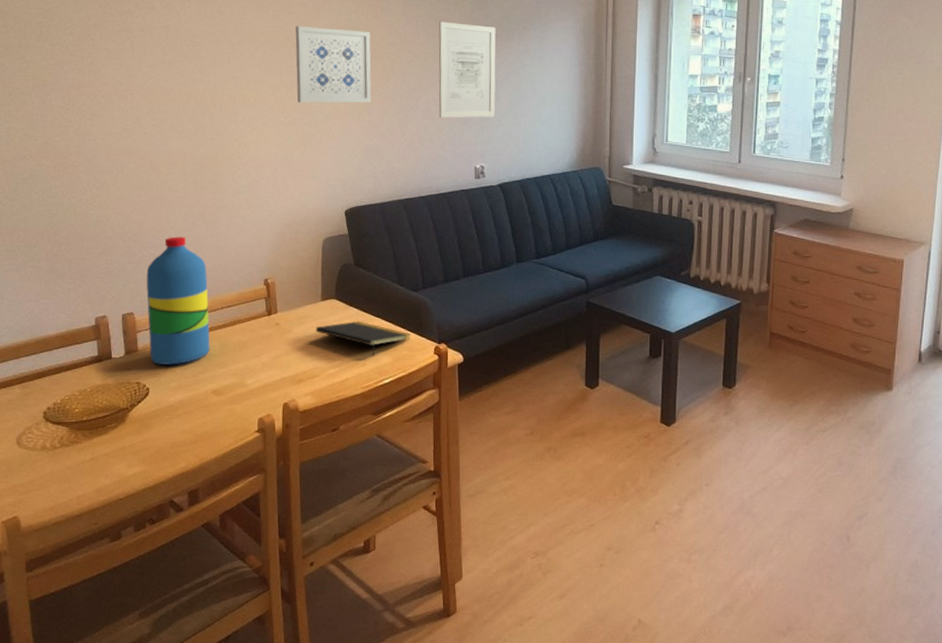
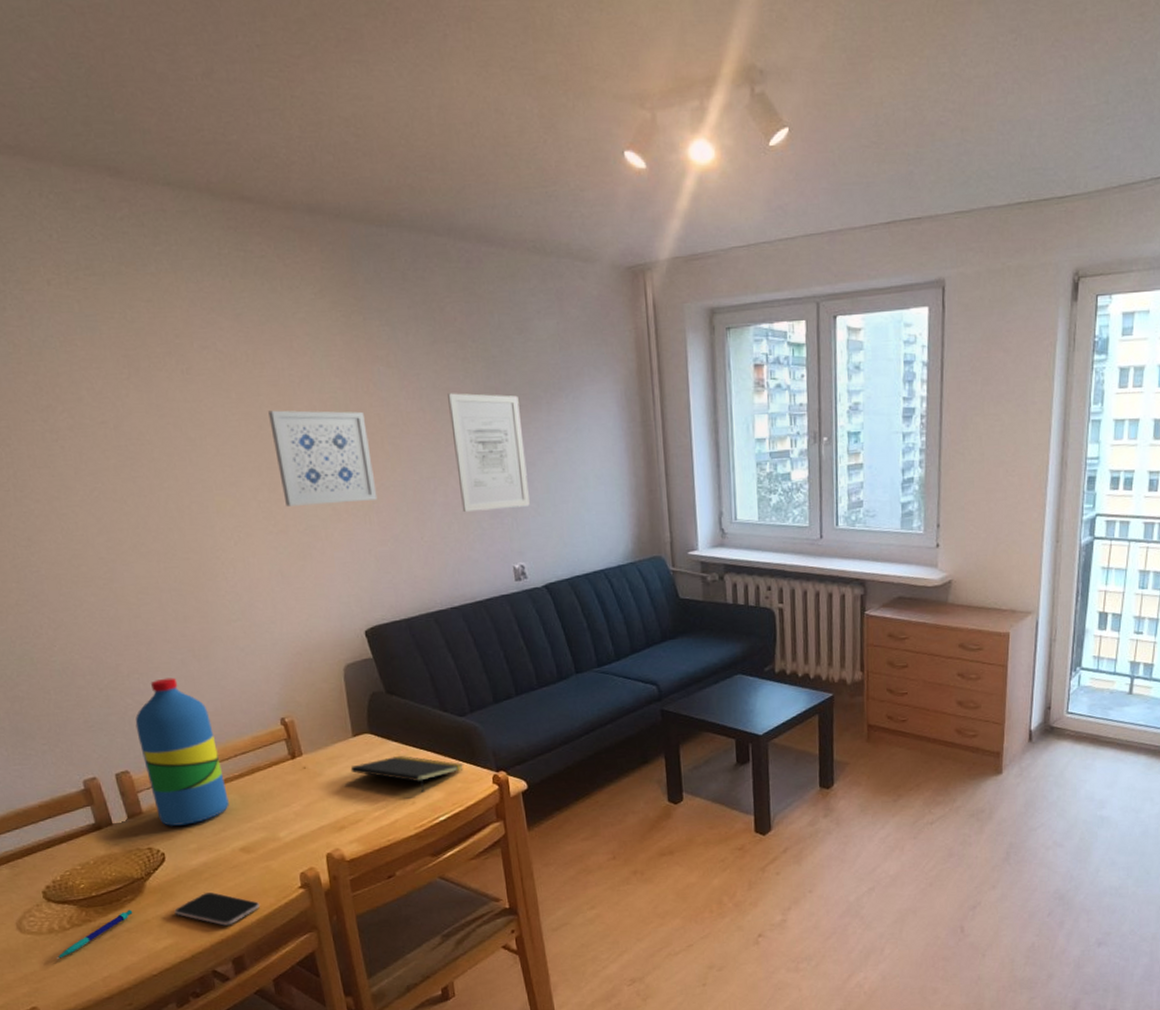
pen: none [43,436,114,474] -> present [57,909,133,959]
smartphone: none [148,427,220,460] -> present [174,891,260,926]

